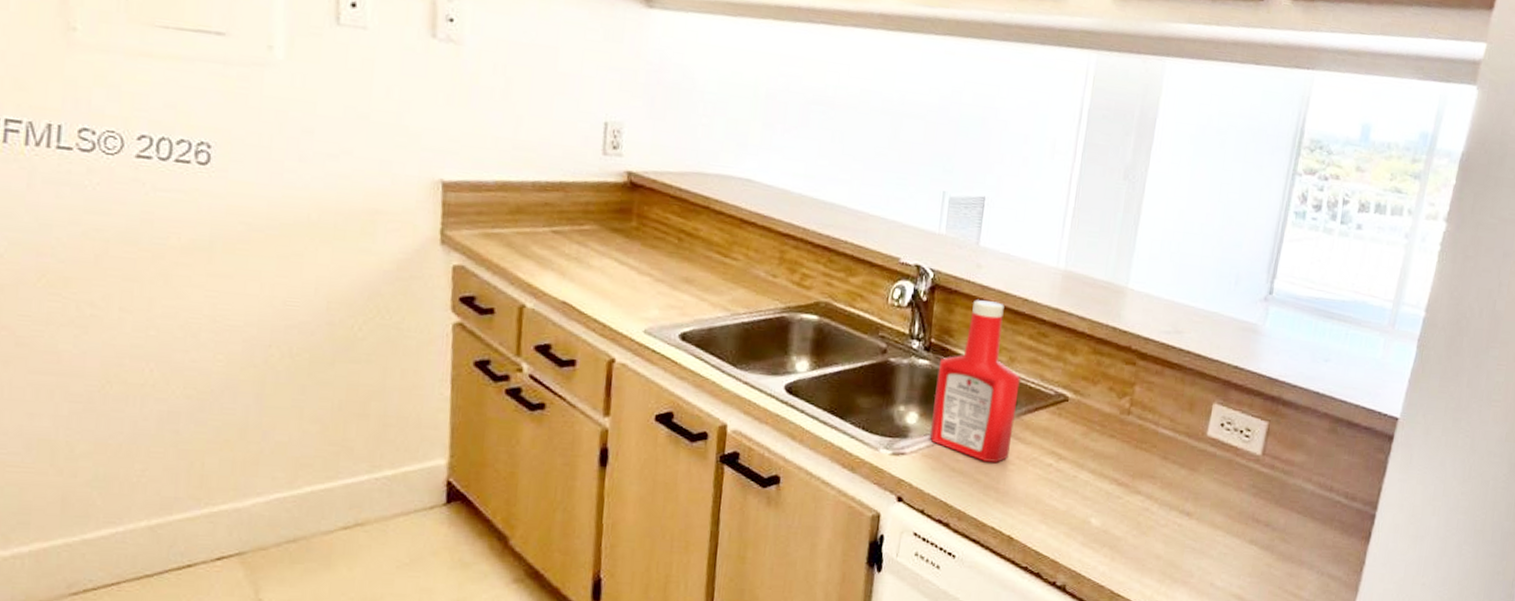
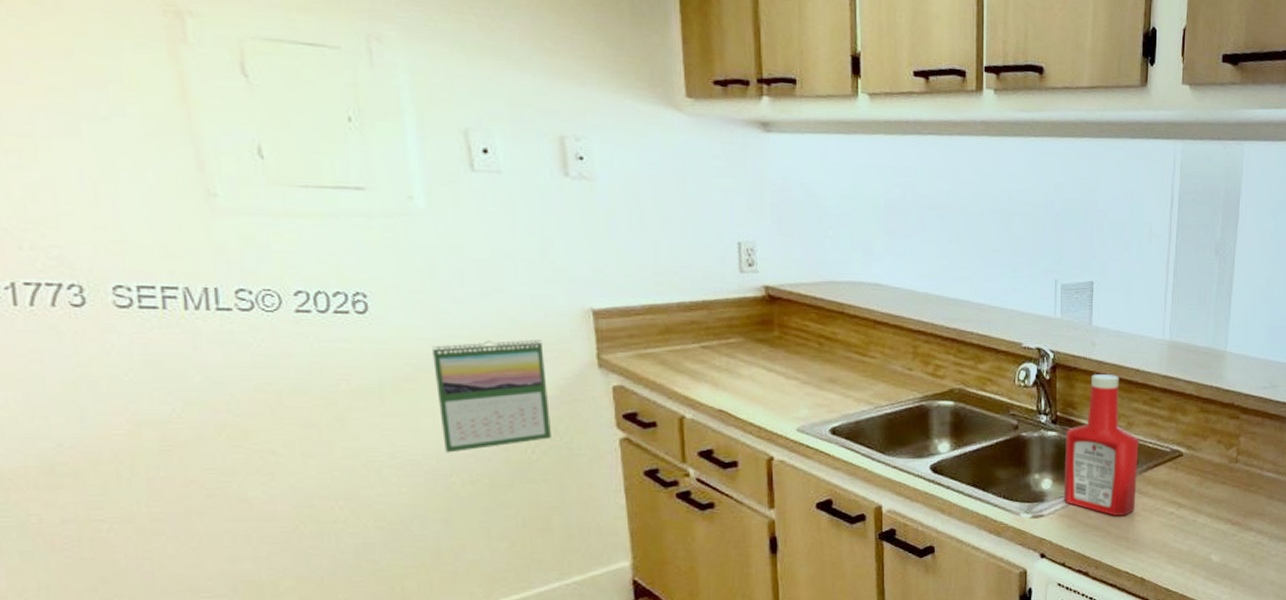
calendar: none [267,204,386,322] -> present [432,340,551,453]

